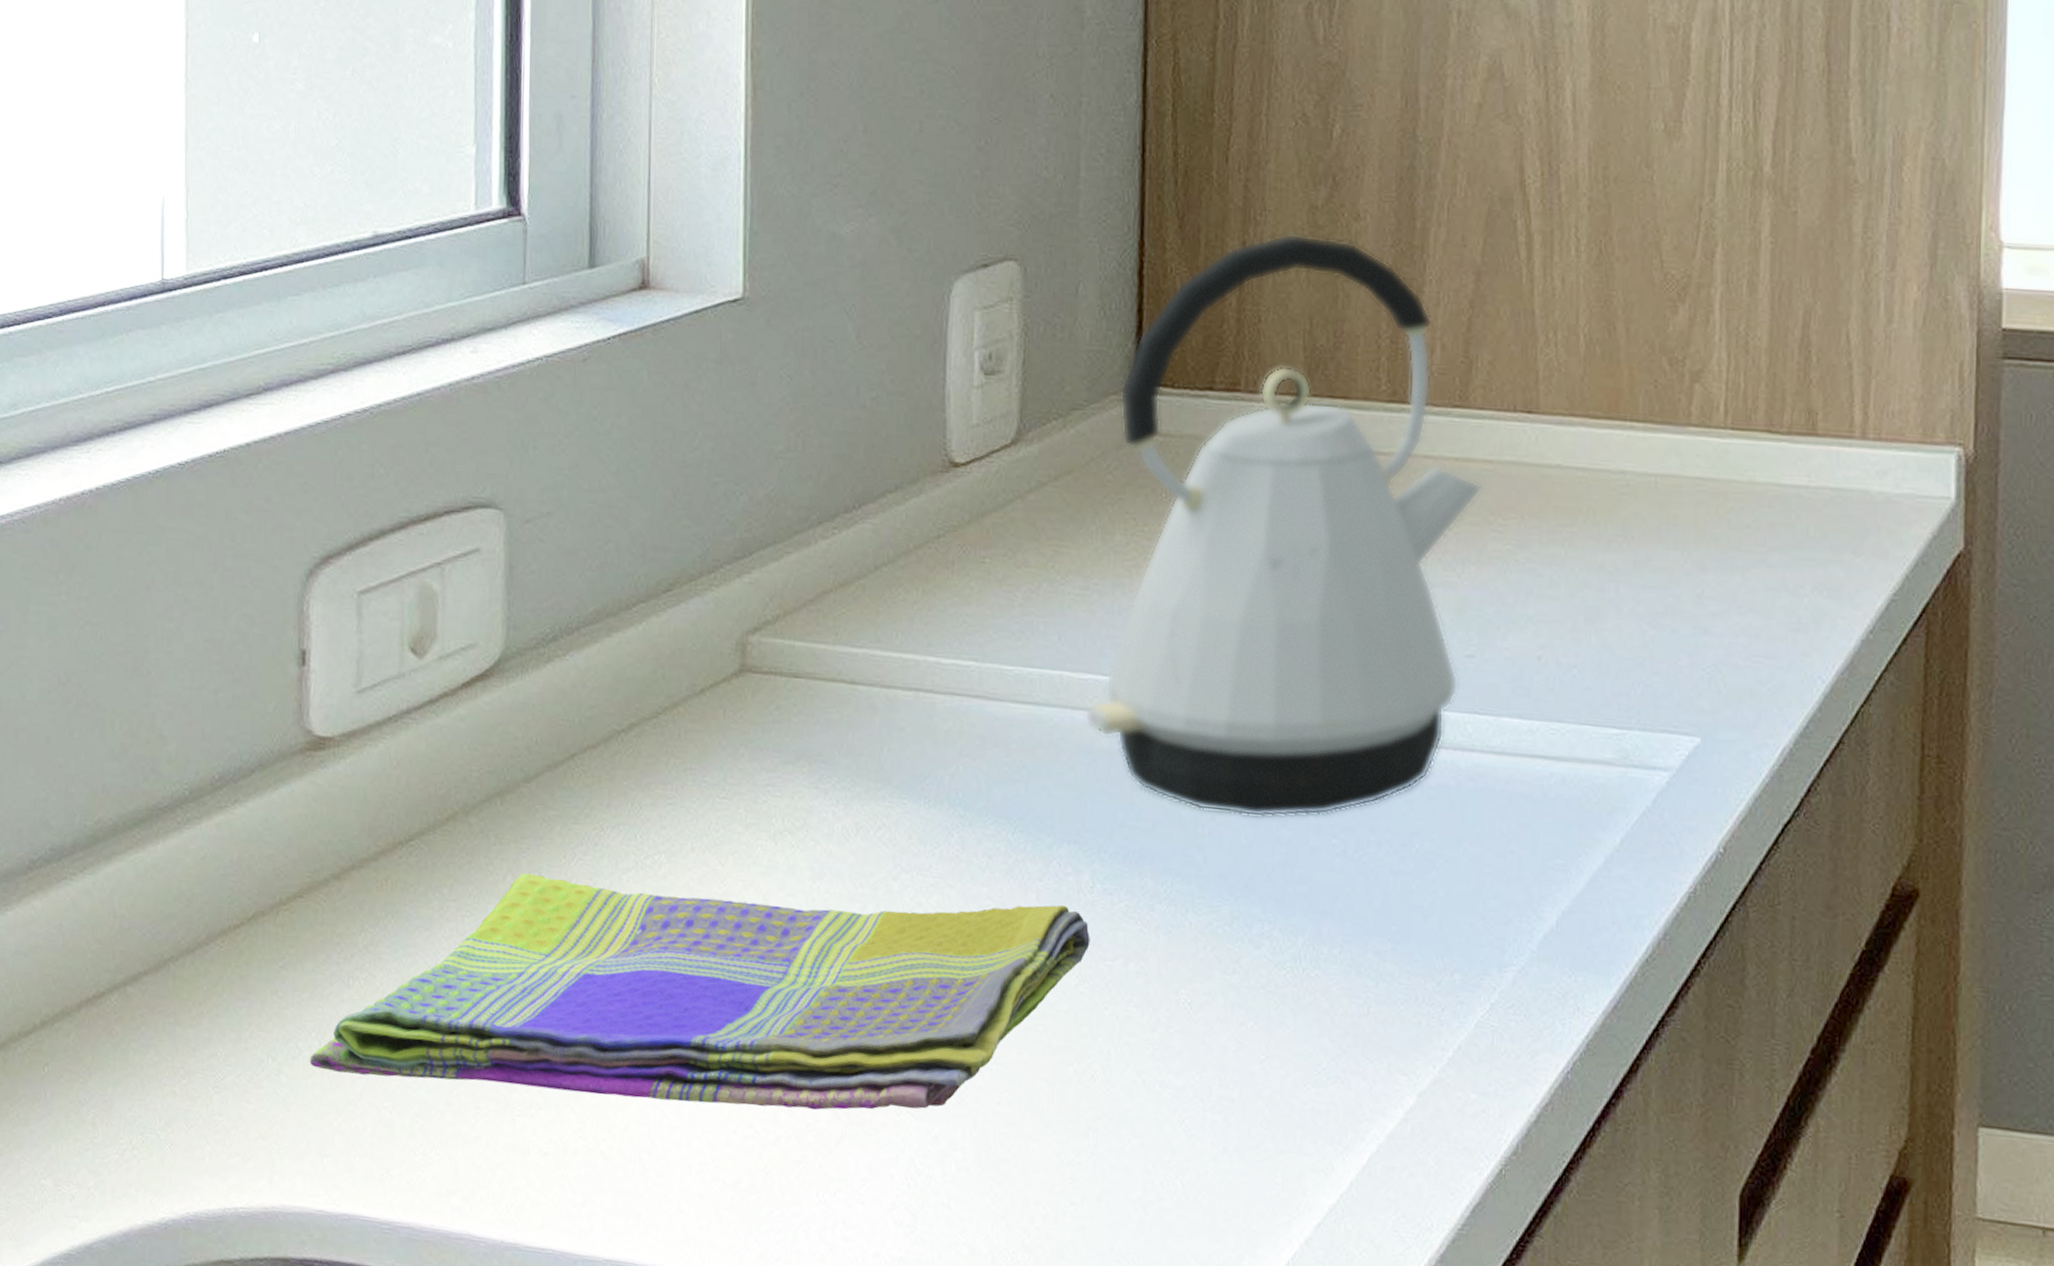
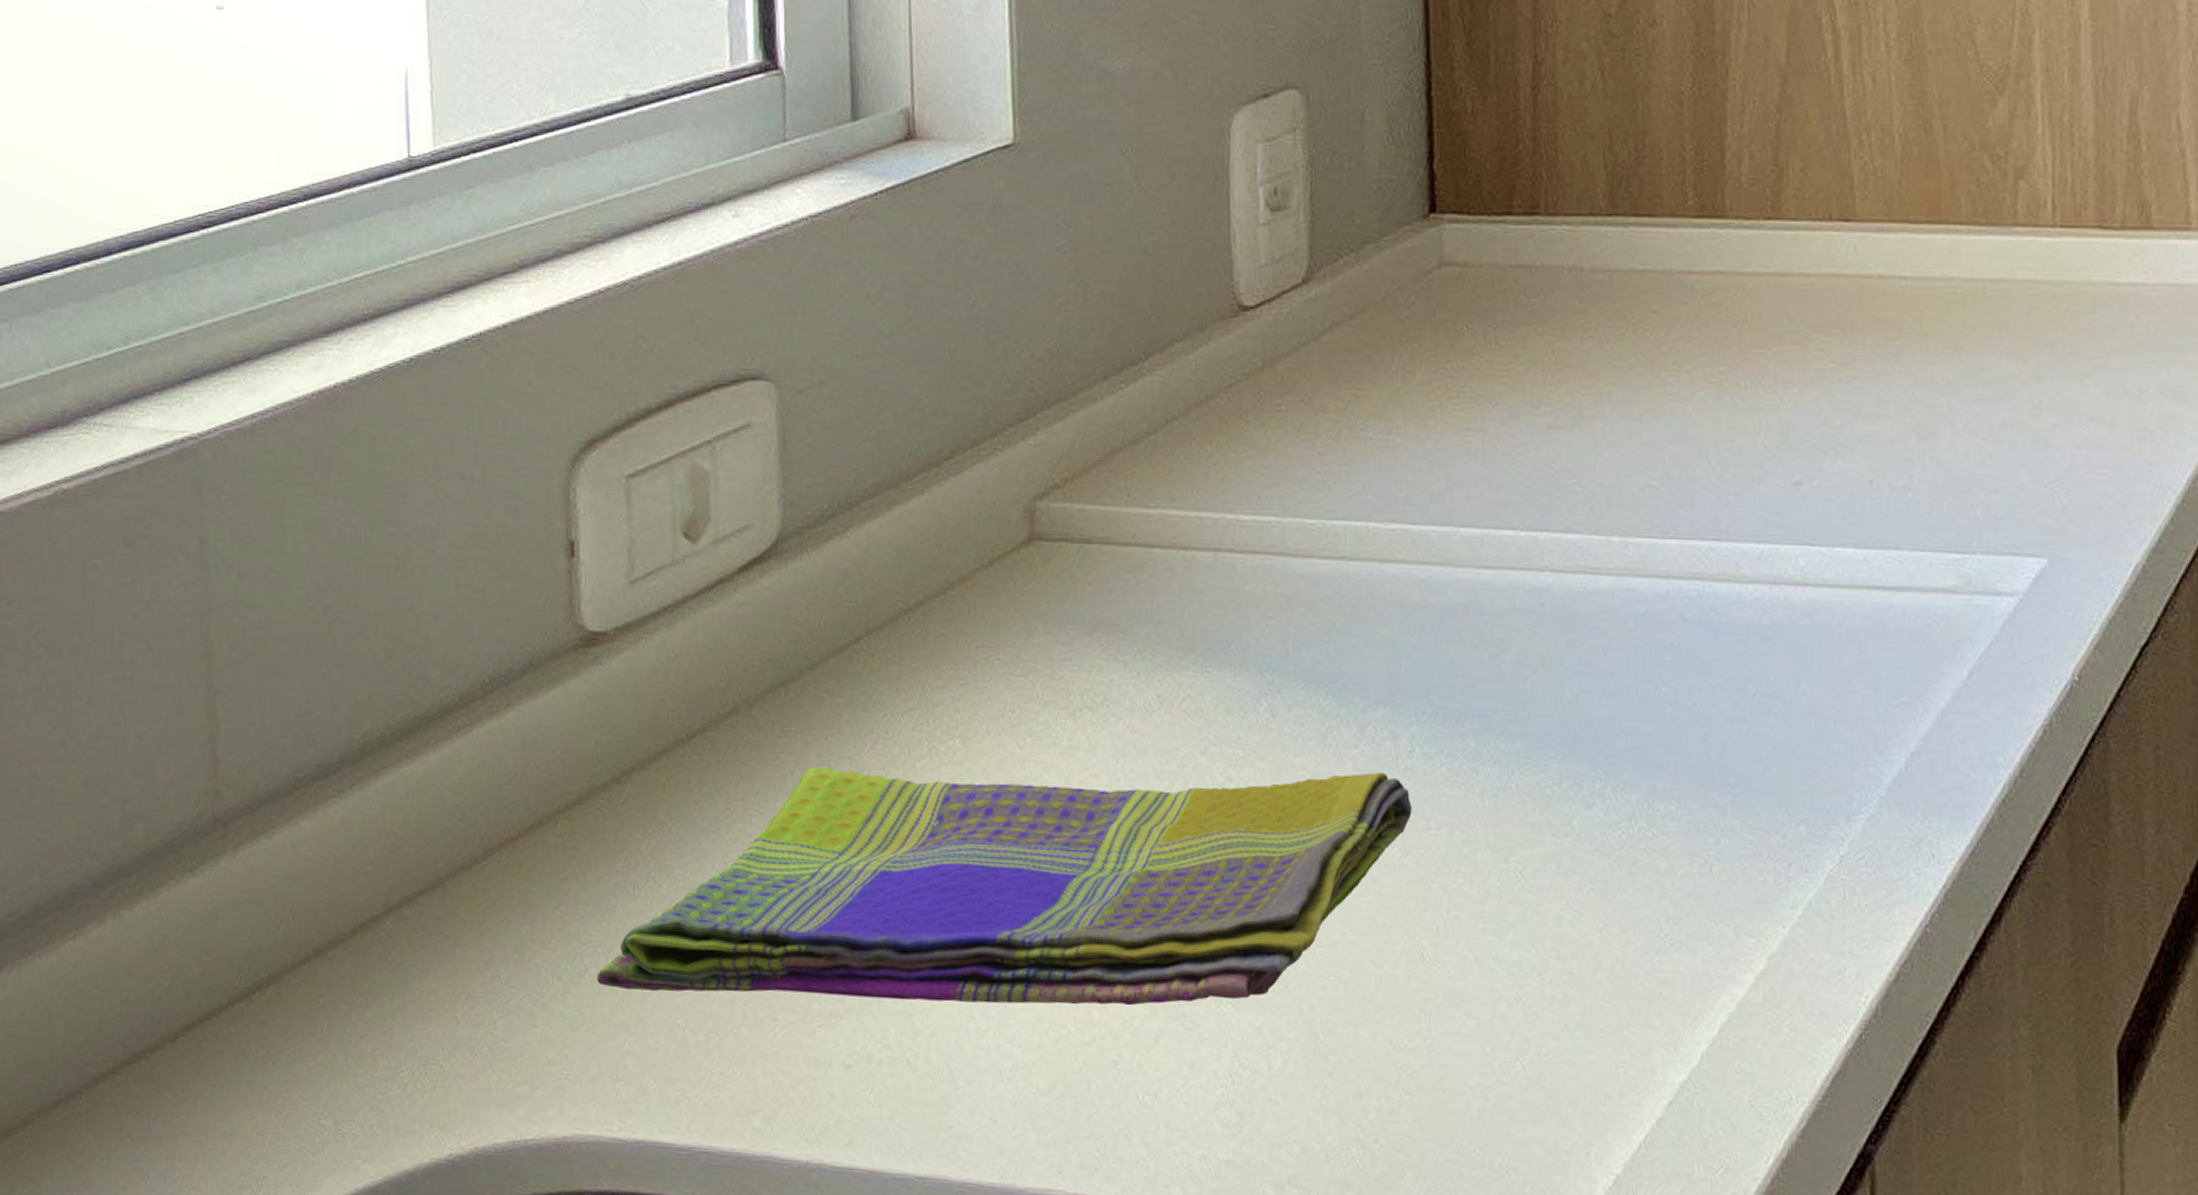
kettle: present [1084,233,1482,818] -> none [1393,44,1801,668]

